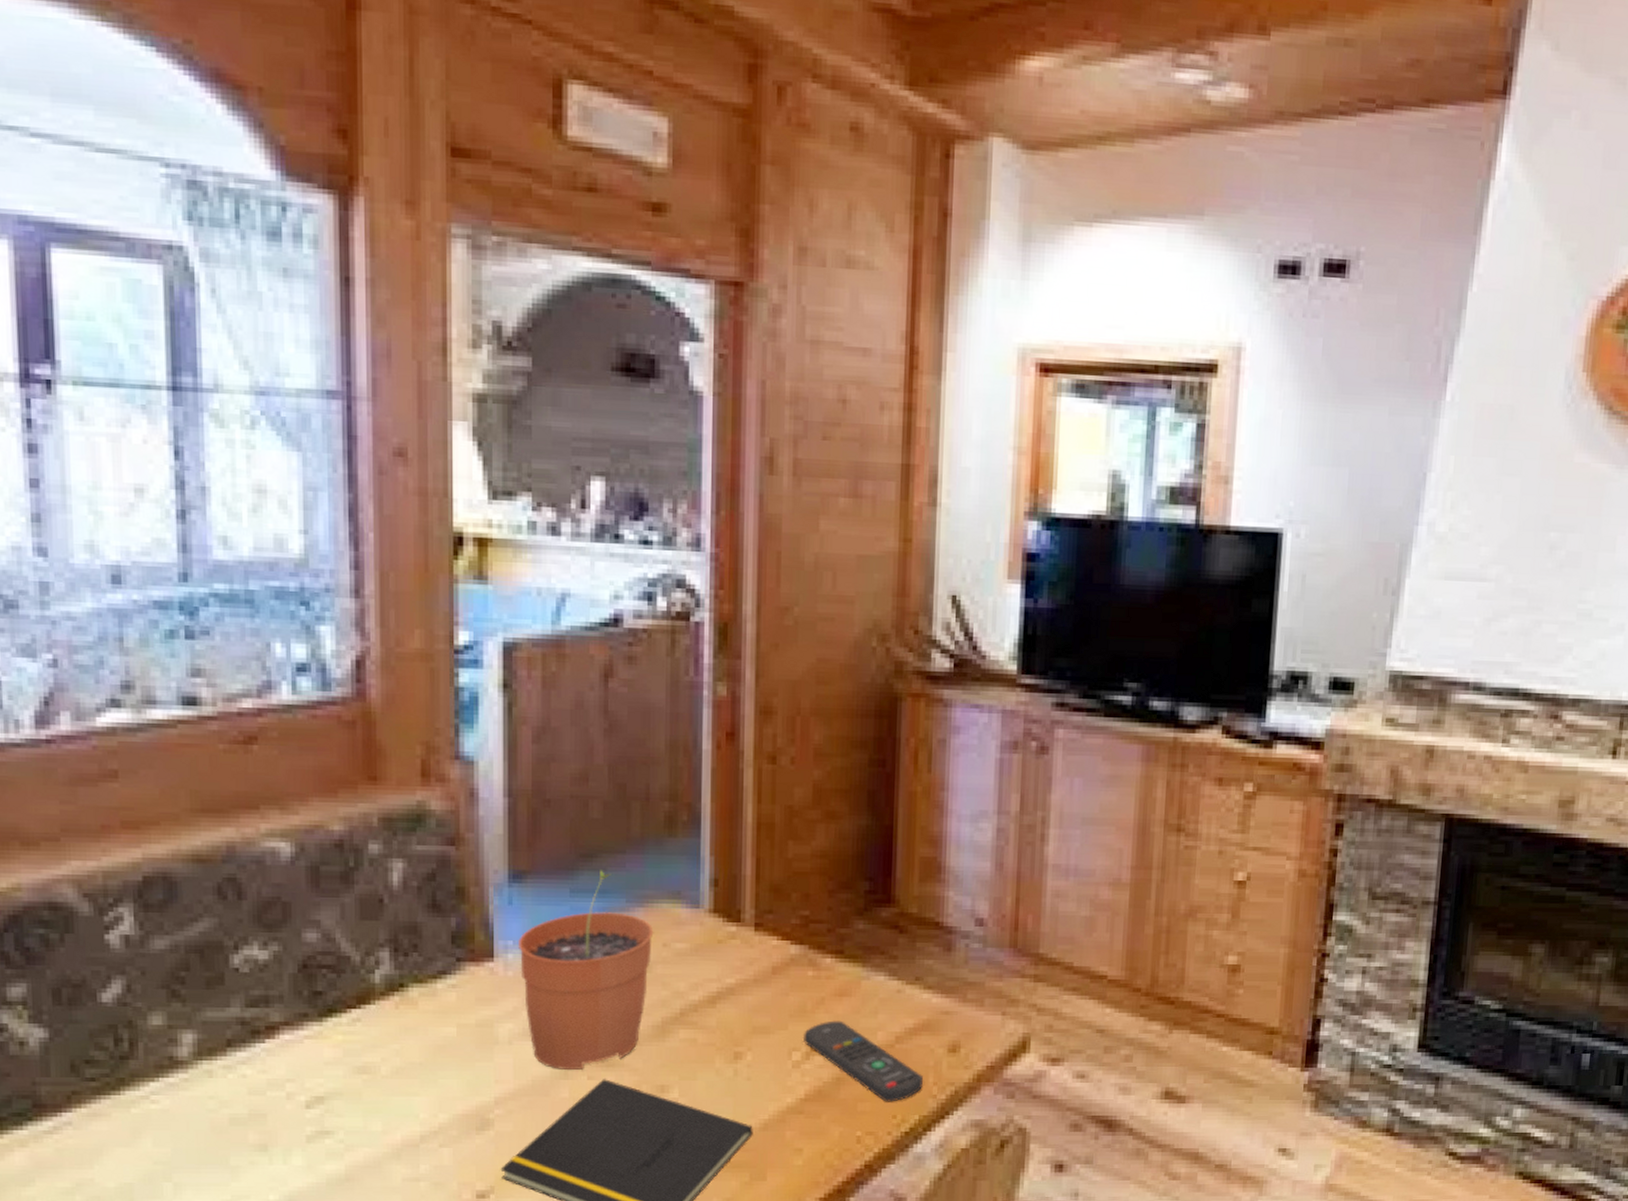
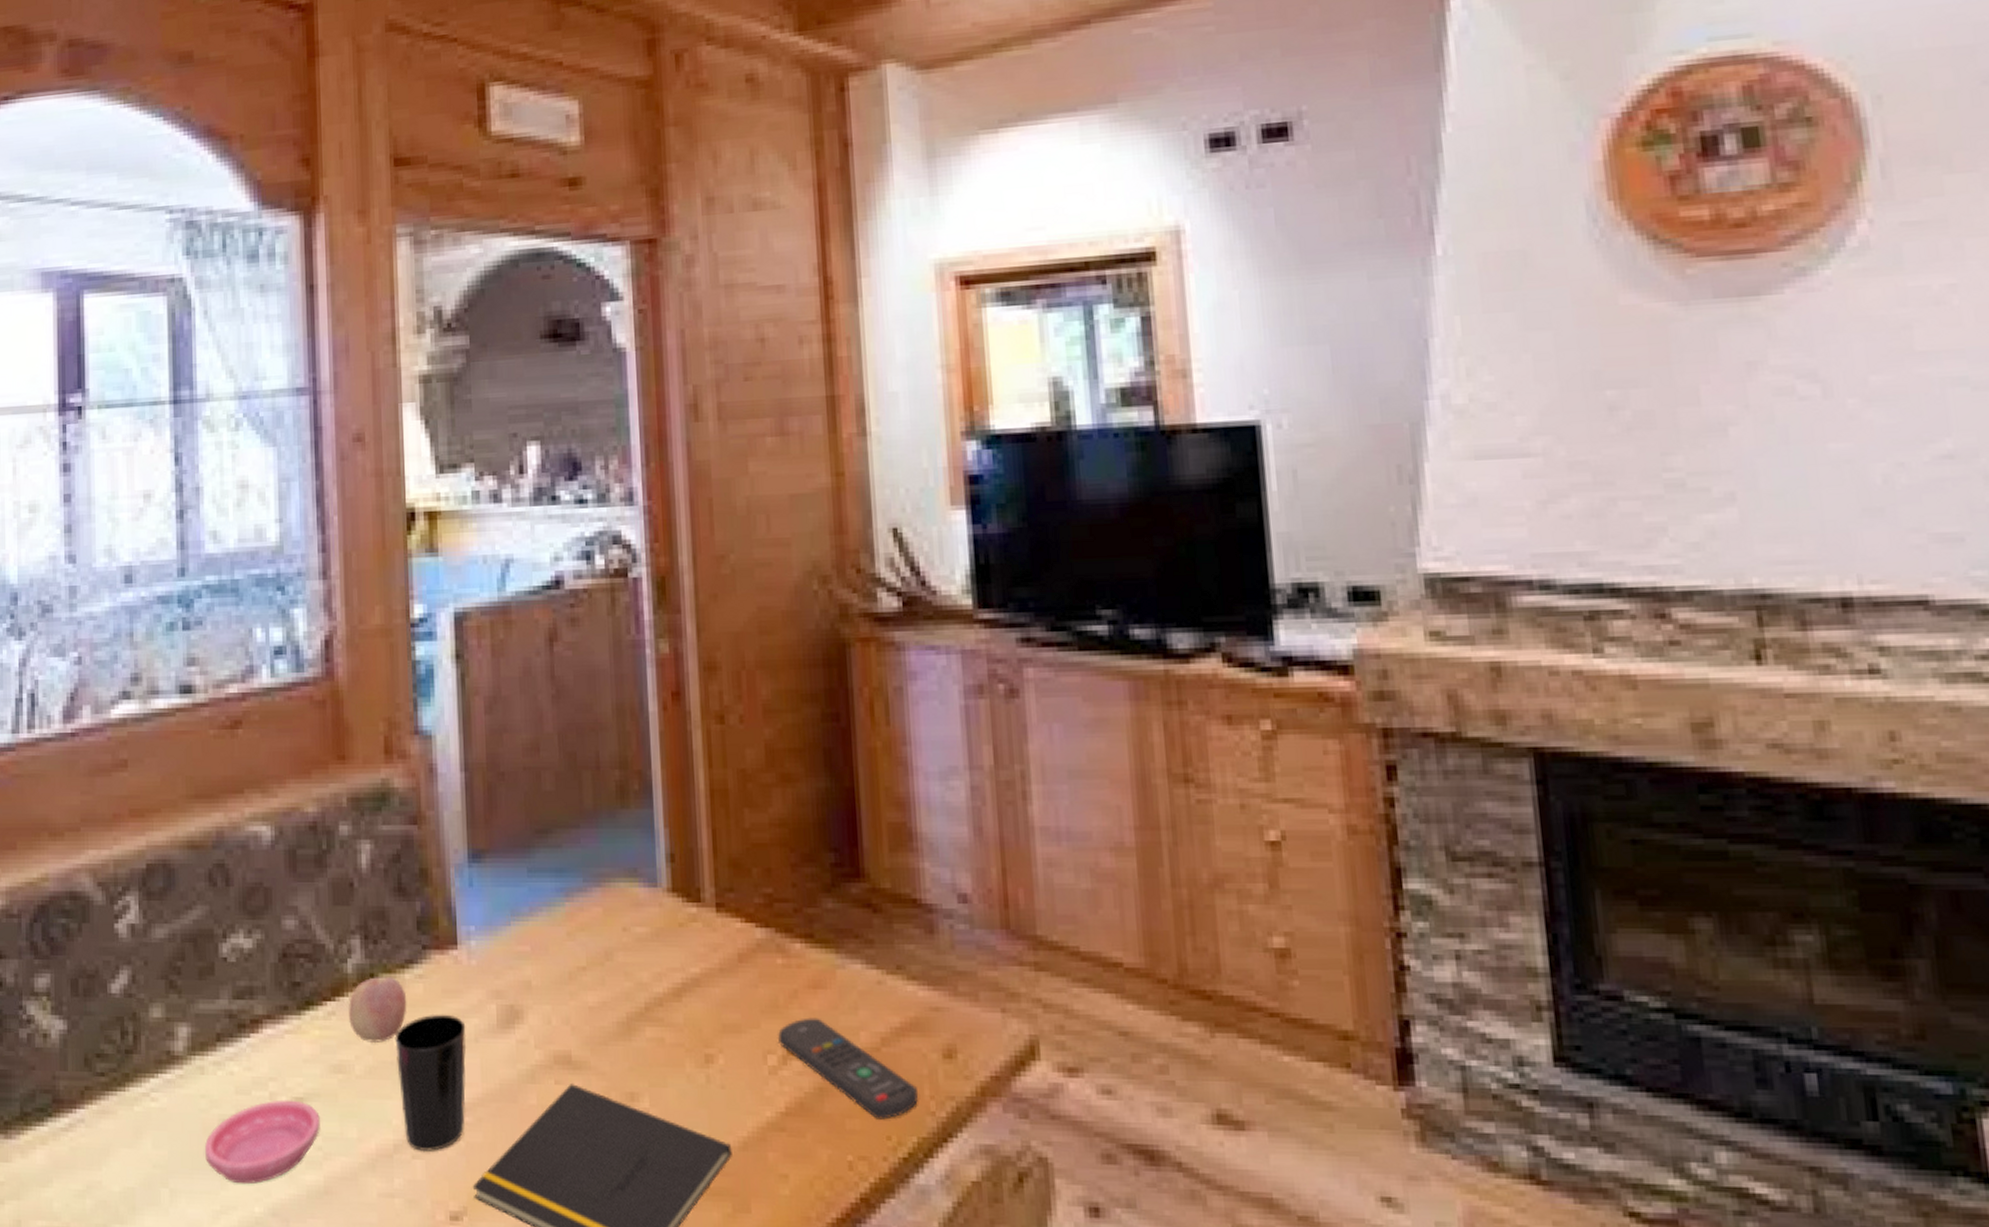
saucer: none [214,1099,342,1176] -> present [205,1099,320,1185]
fruit: none [375,986,439,1047] -> present [349,977,407,1044]
cup: none [424,1019,500,1141] -> present [395,1014,466,1152]
plant pot: present [518,870,654,1070] -> none [480,847,613,1072]

